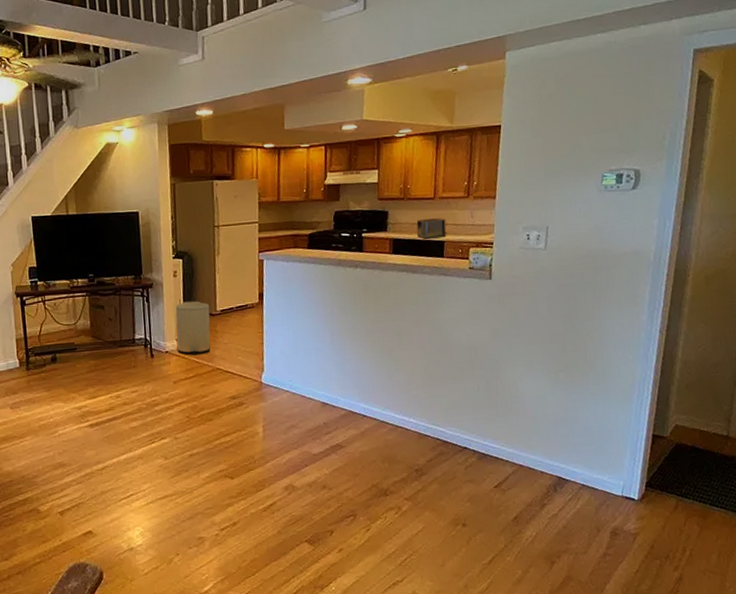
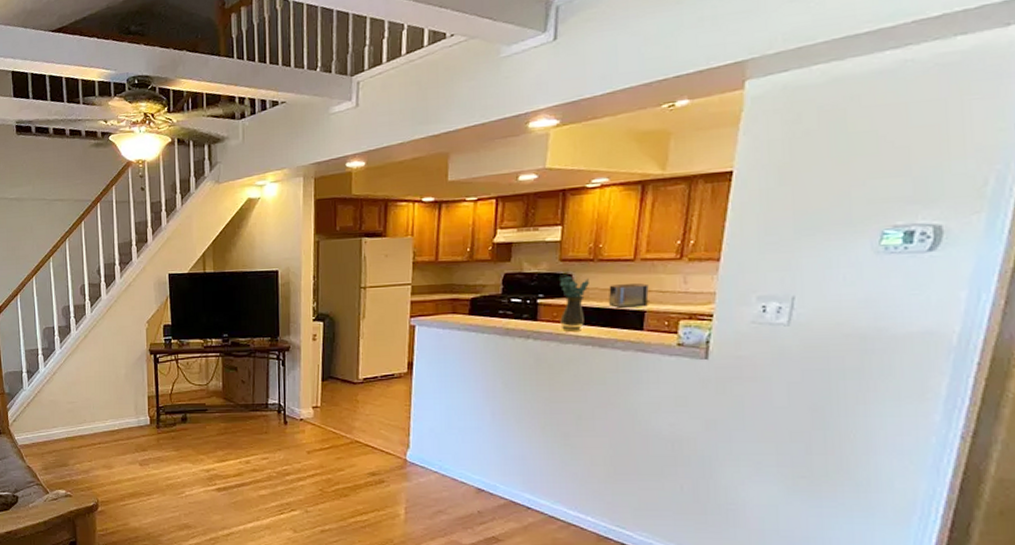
pedal bin: present [175,301,211,356] -> none [312,367,351,425]
vase: none [377,211,401,262] -> present [558,273,589,333]

